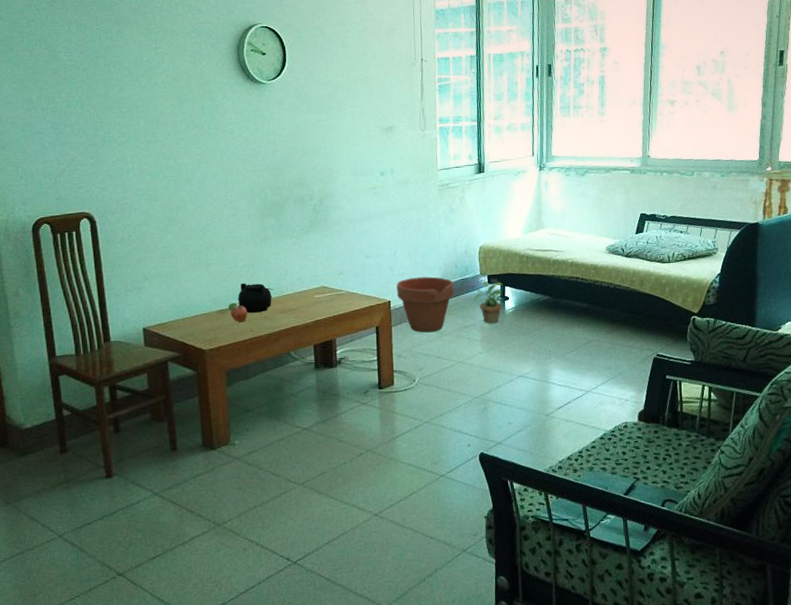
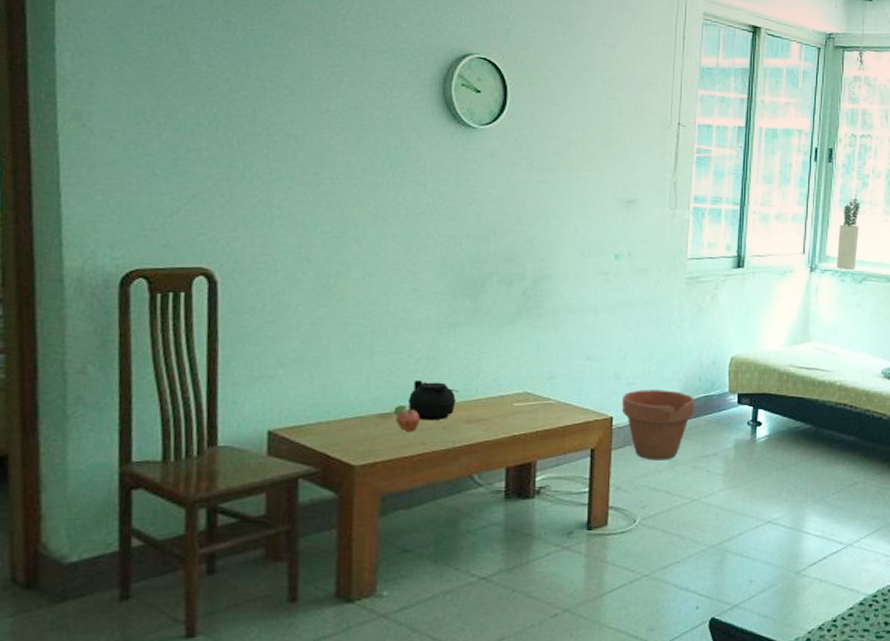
potted plant: present [473,280,504,323] -> none [717,400,756,453]
vase: none [561,101,579,166] -> present [837,194,860,269]

